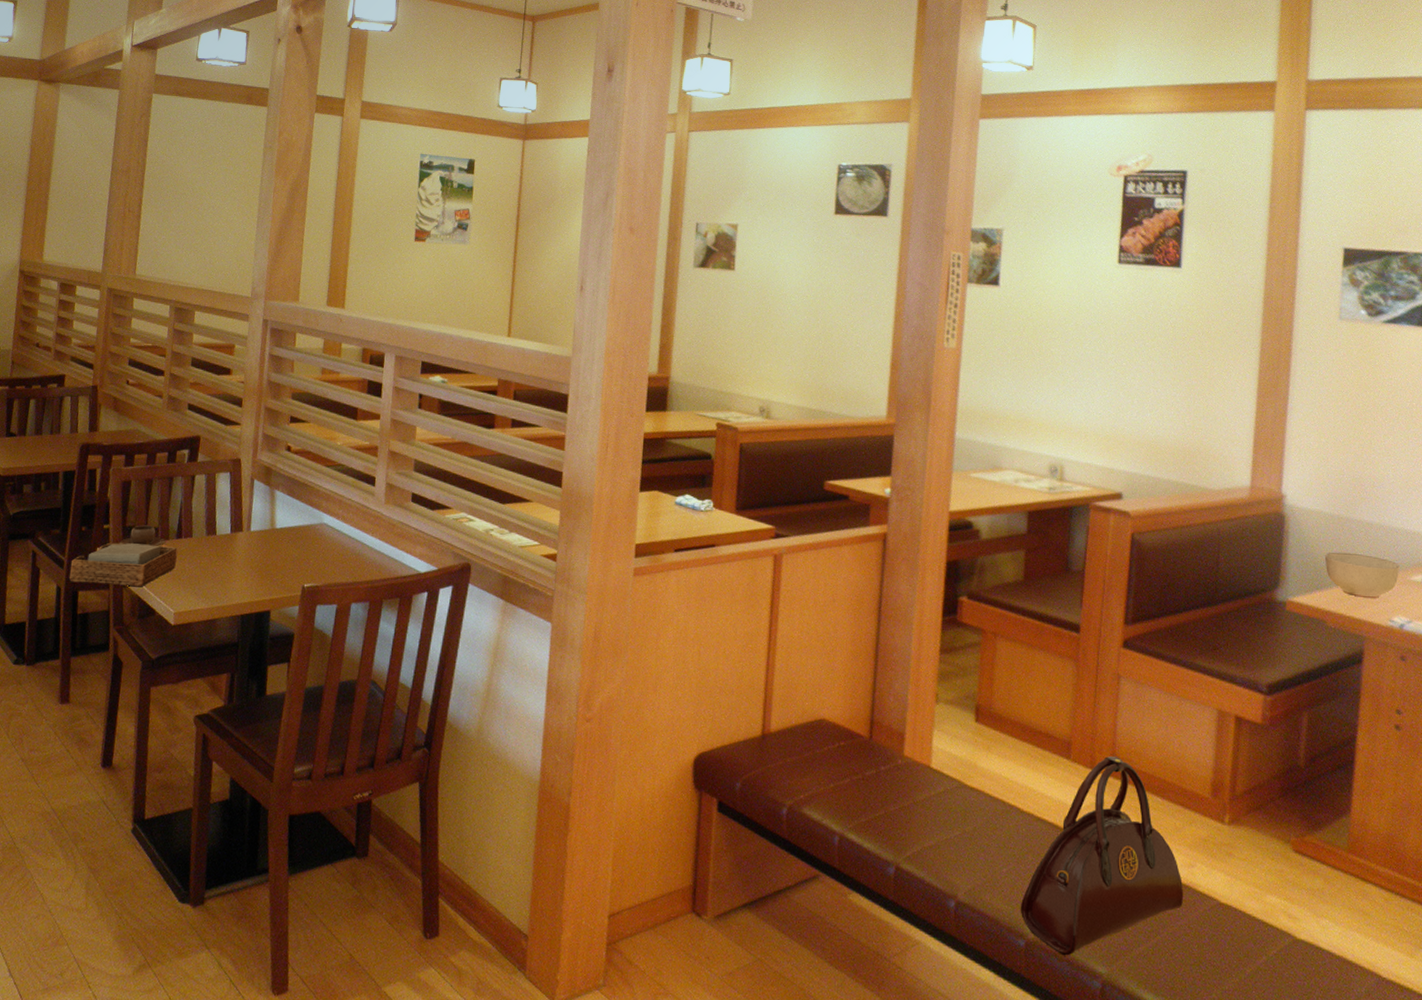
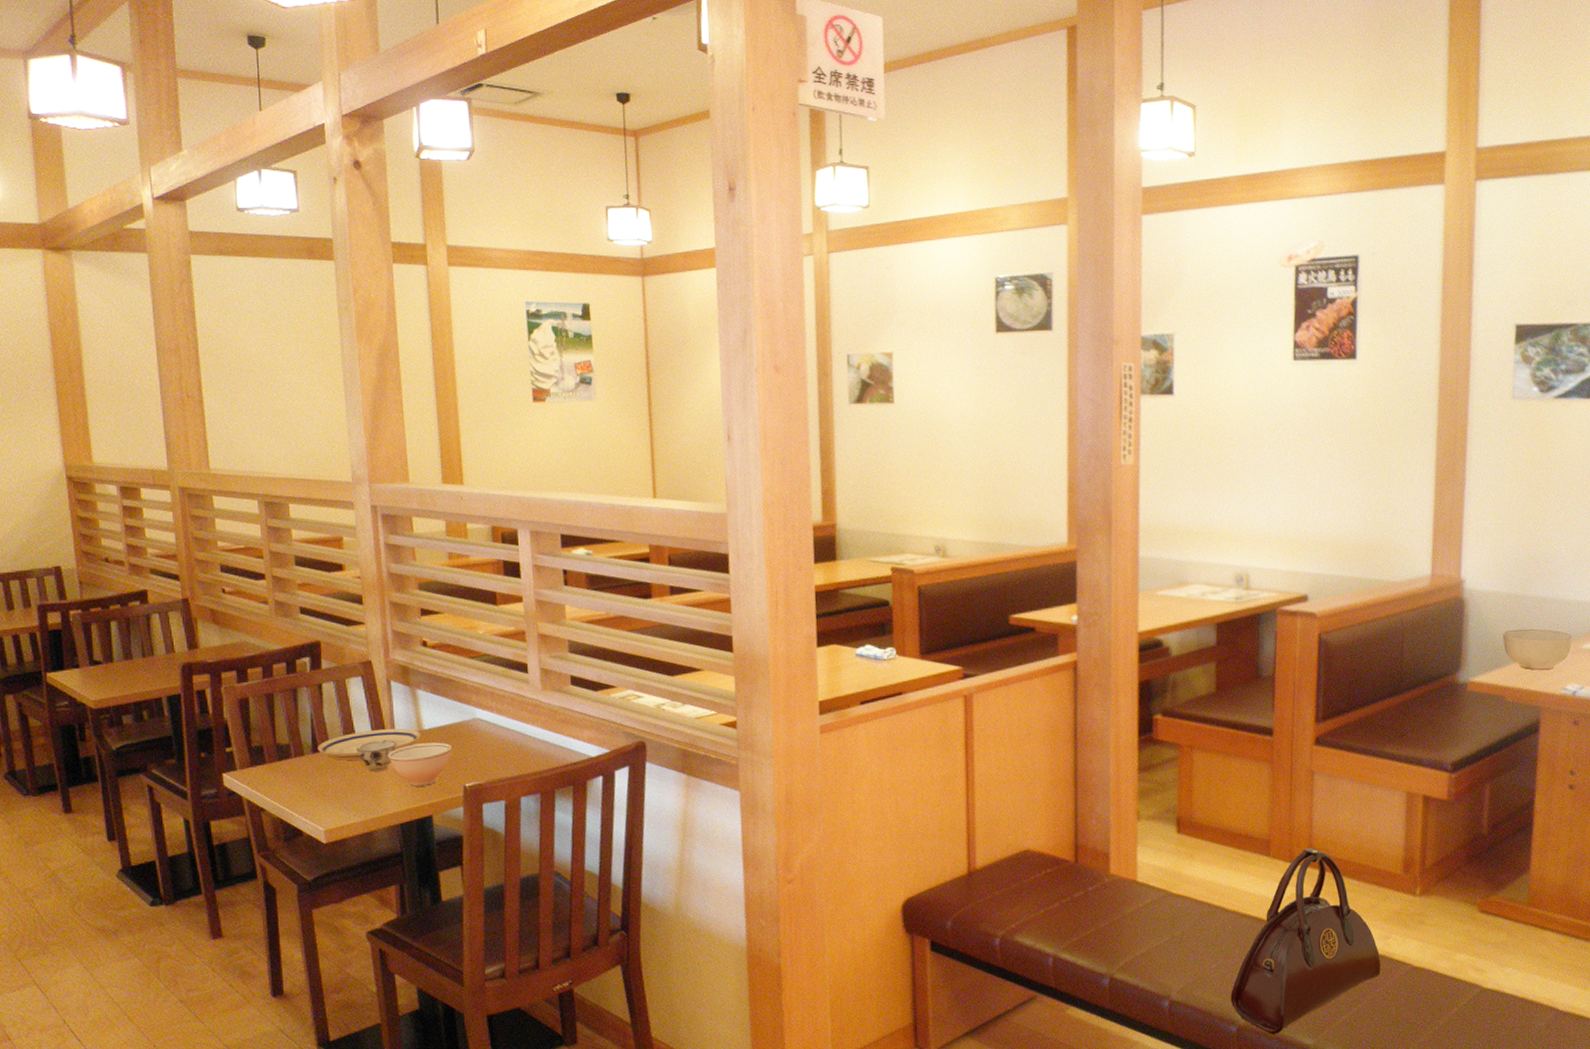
napkin holder: present [68,542,178,587] -> none [195,762,318,813]
teacup: present [119,525,166,546] -> none [247,743,301,766]
plate: none [181,523,272,549] -> present [318,728,420,761]
teacup: none [214,533,250,563] -> present [356,740,397,772]
bowl: none [240,540,298,582] -> present [388,742,452,787]

